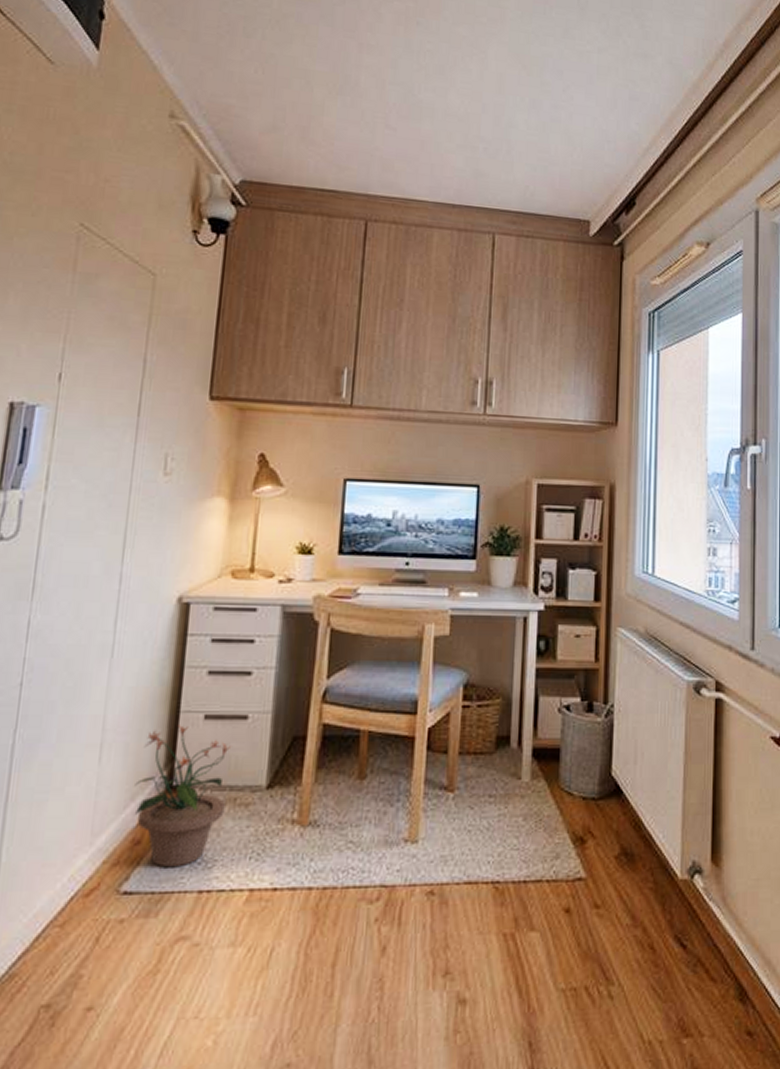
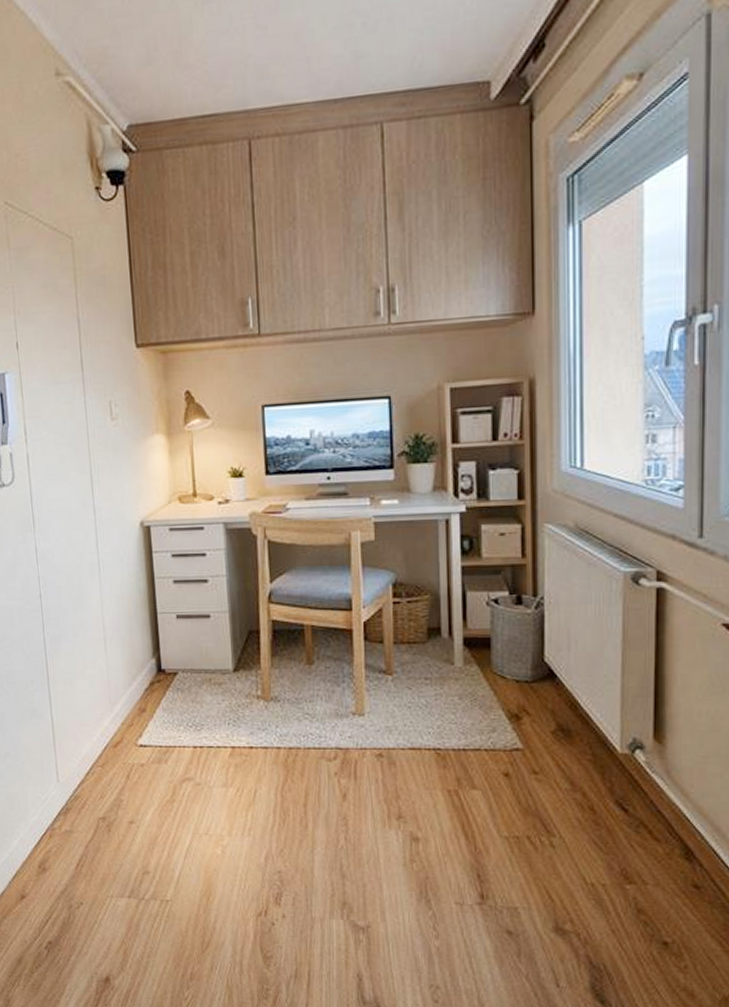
potted plant: present [135,725,230,868] -> none [134,623,204,729]

